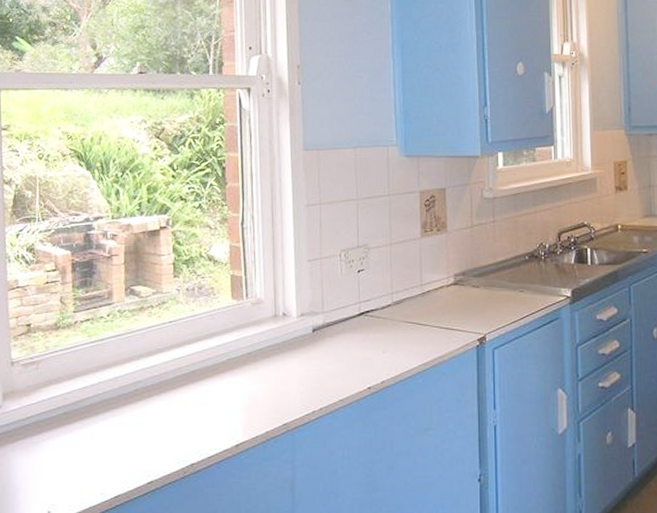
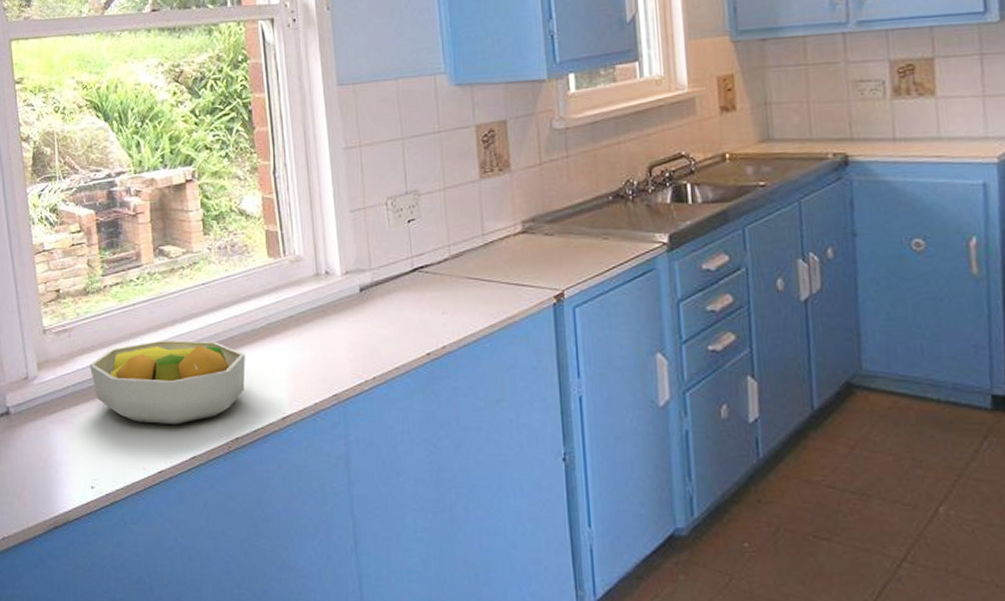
fruit bowl: none [54,372,205,453] -> present [89,339,246,425]

